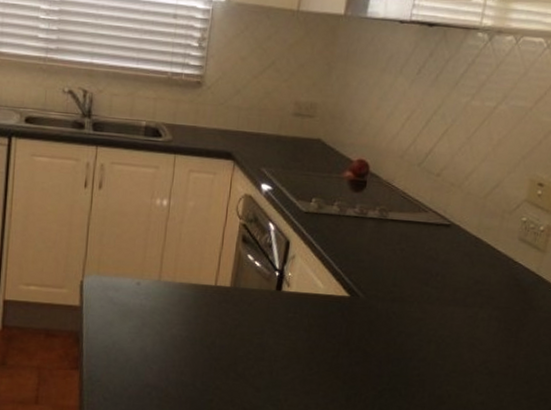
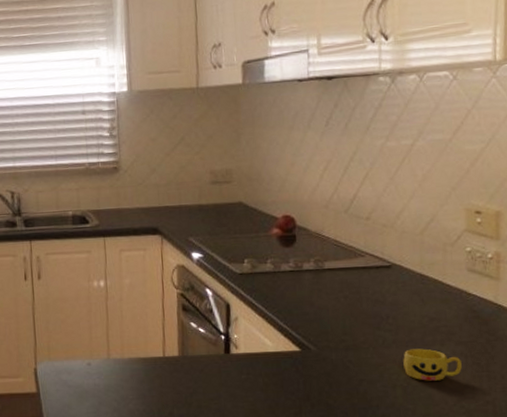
cup: none [442,308,495,341] -> present [403,348,462,381]

